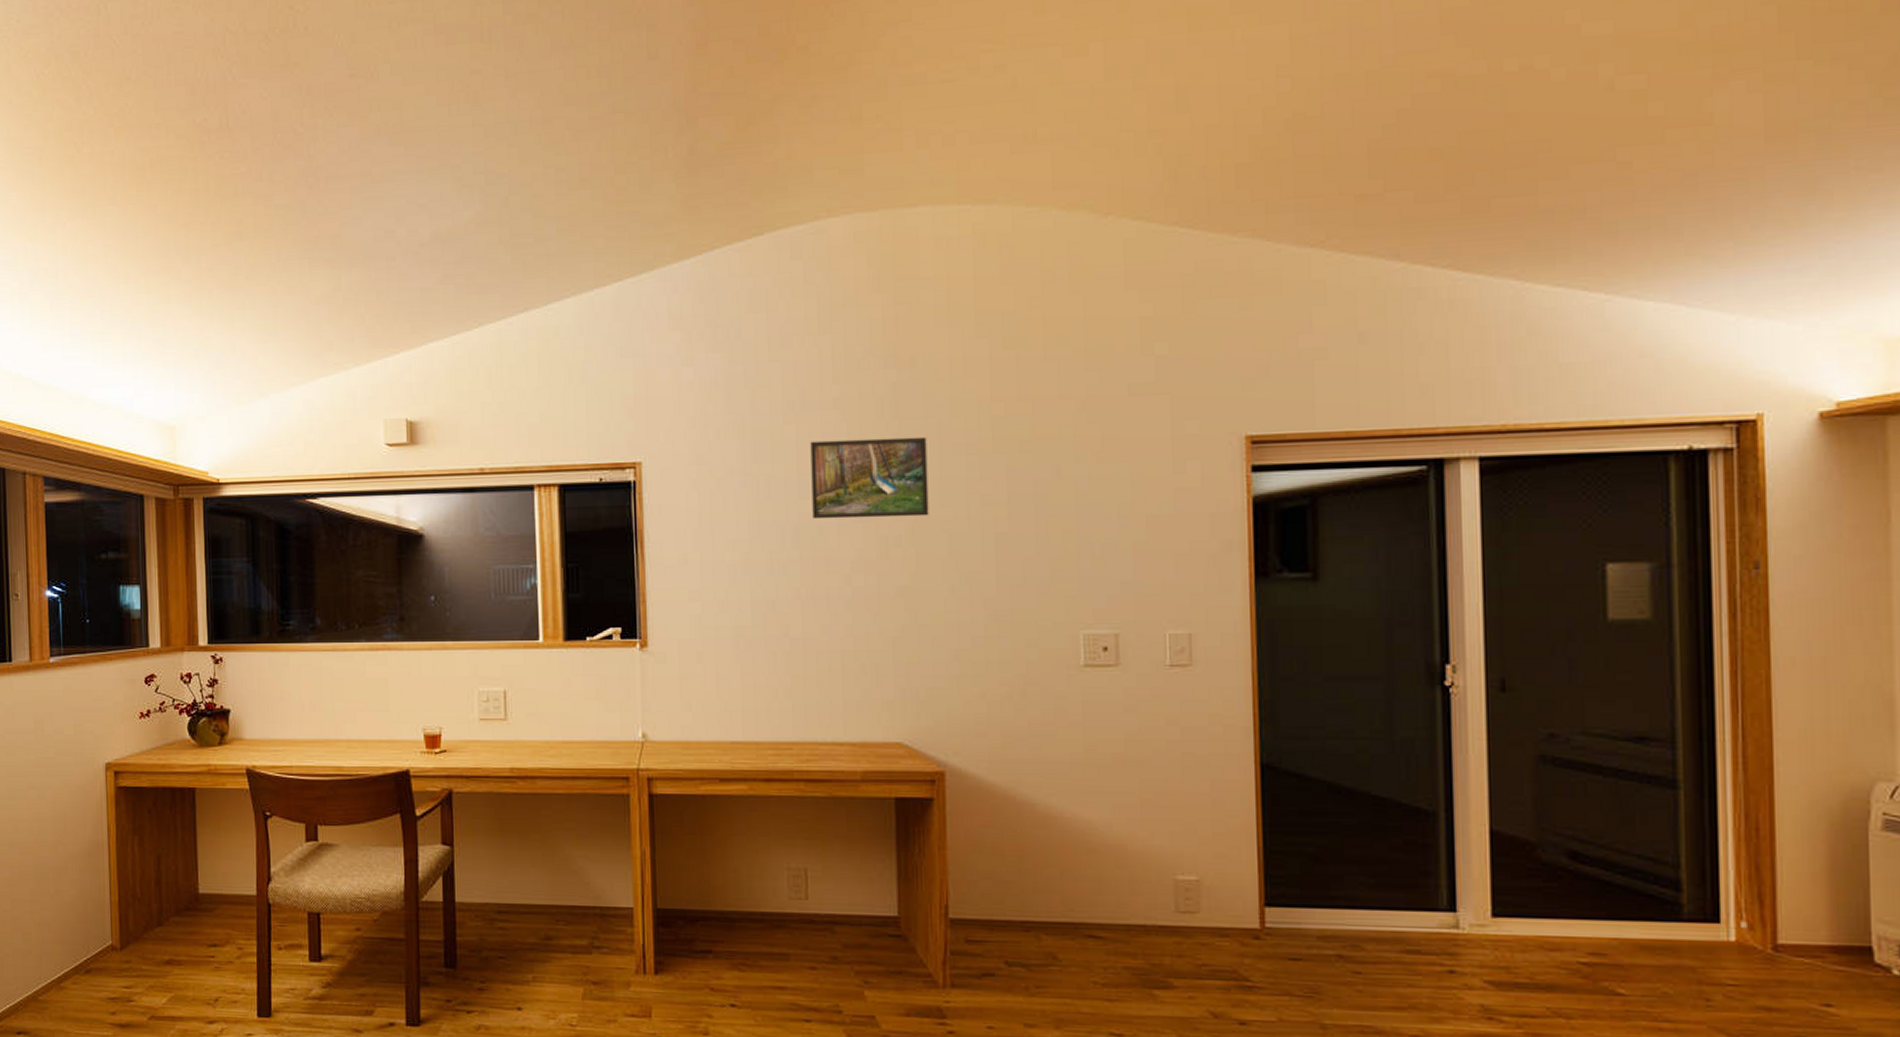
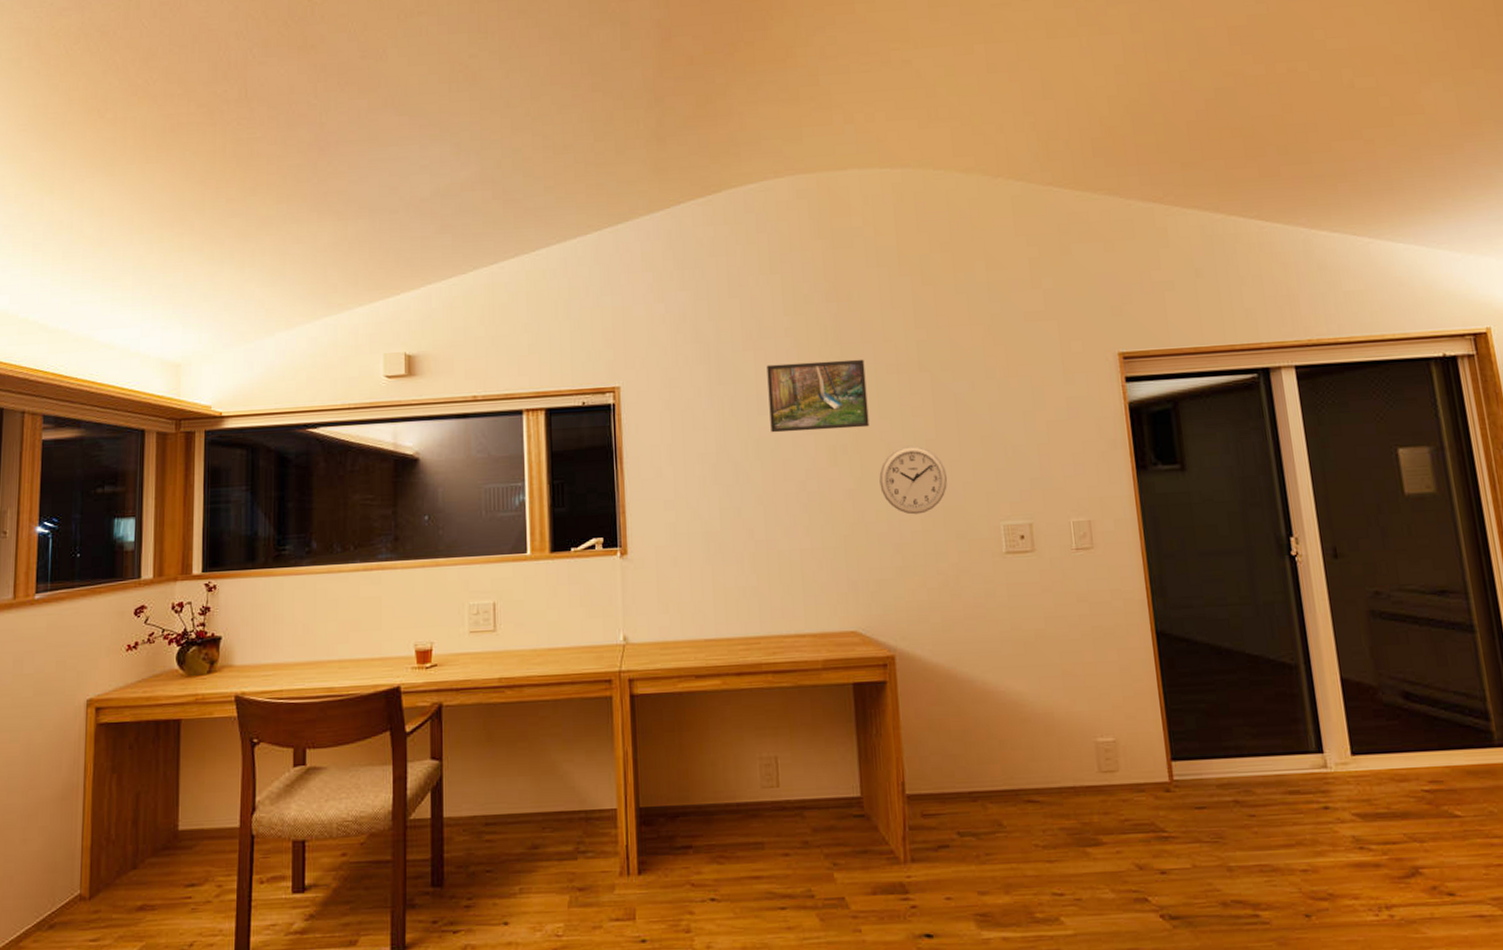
wall clock: none [937,539,1020,618] -> present [879,445,948,515]

